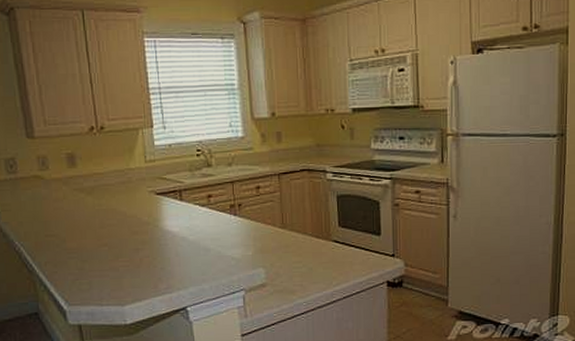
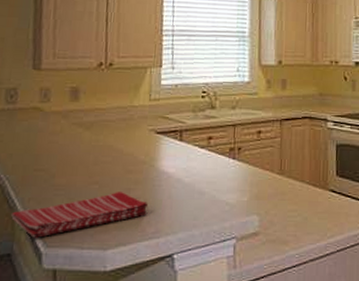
dish towel: none [32,252,158,298] -> present [11,192,149,238]

